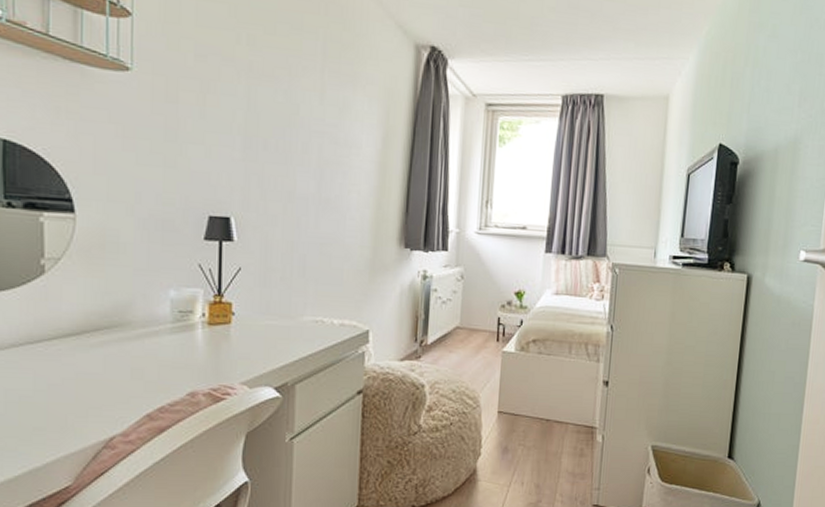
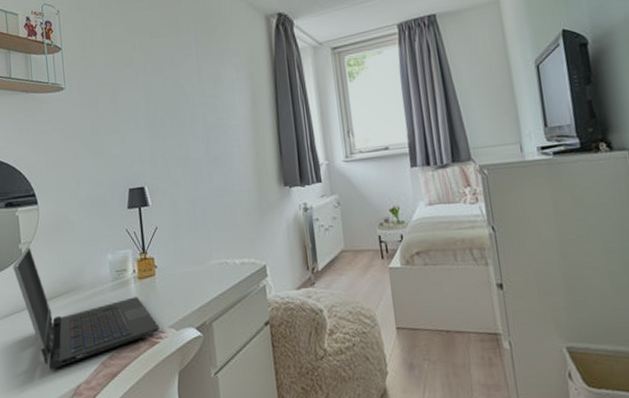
laptop computer: none [29,263,229,417] -> present [12,246,160,370]

